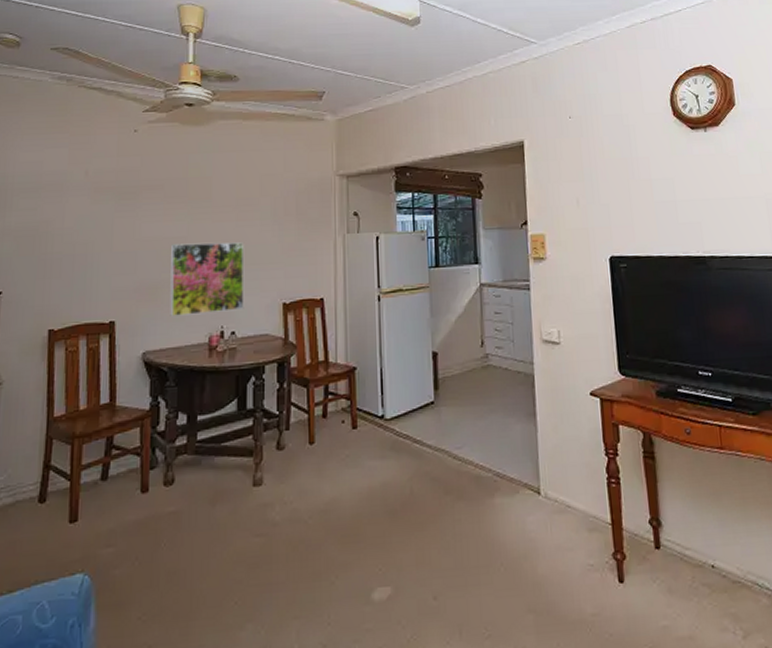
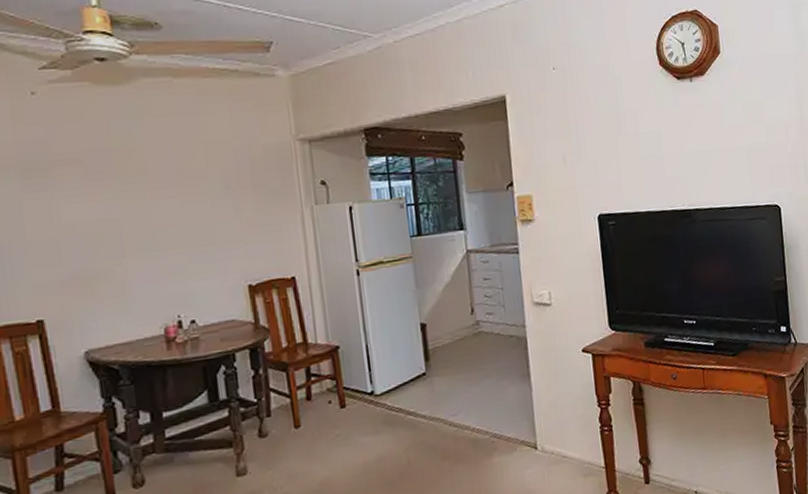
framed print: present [170,242,245,316] -> none [102,221,203,309]

